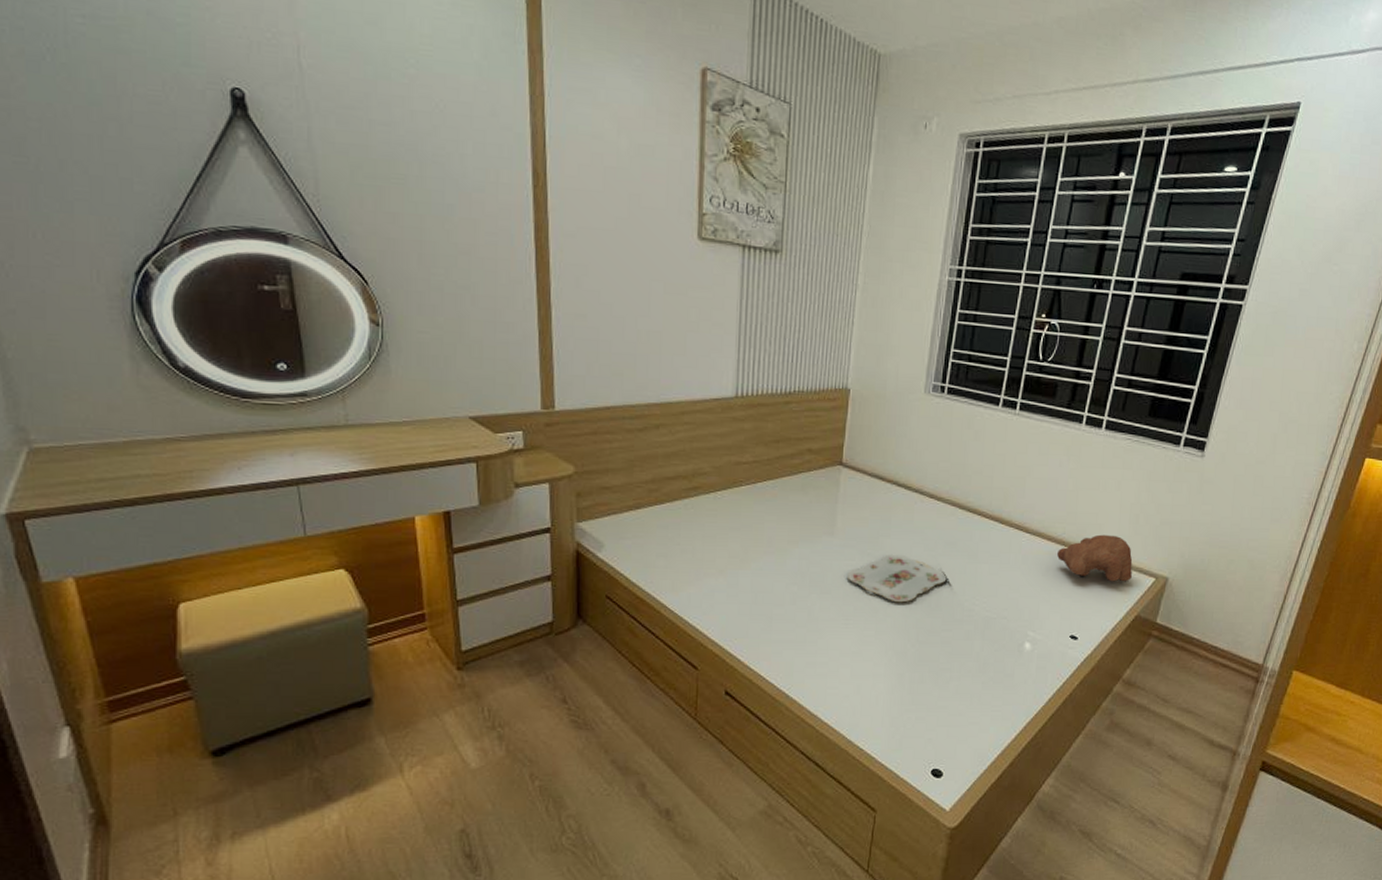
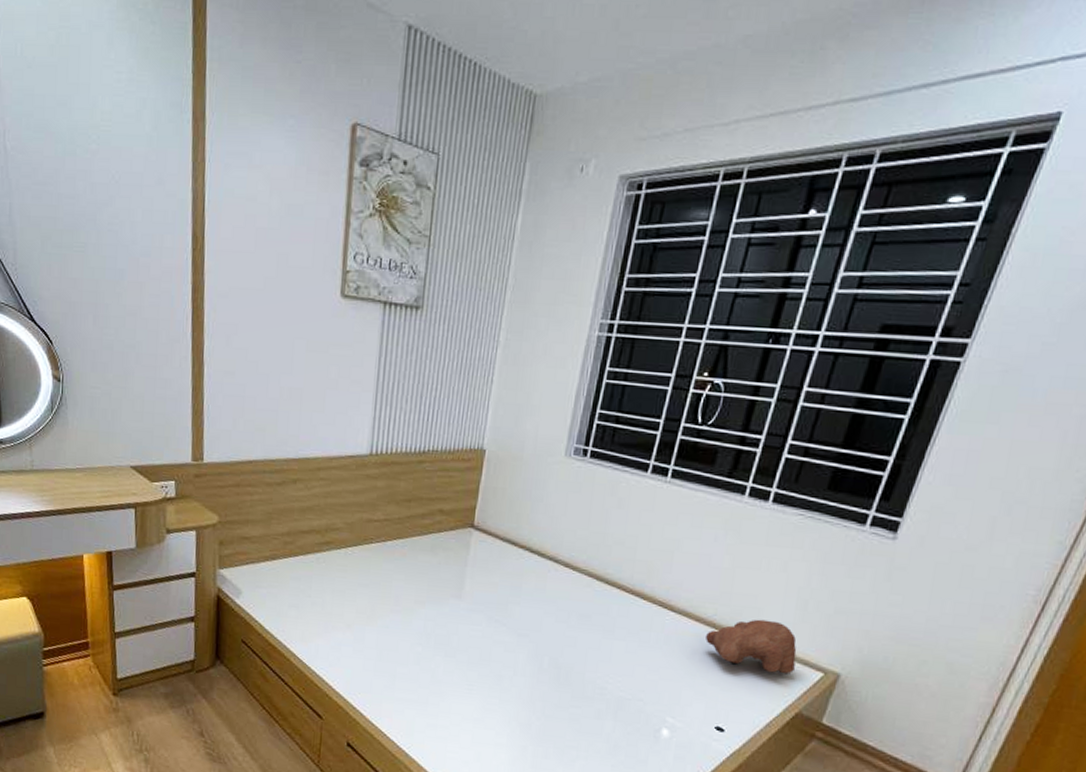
serving tray: present [846,554,947,603] -> none [472,622,579,674]

